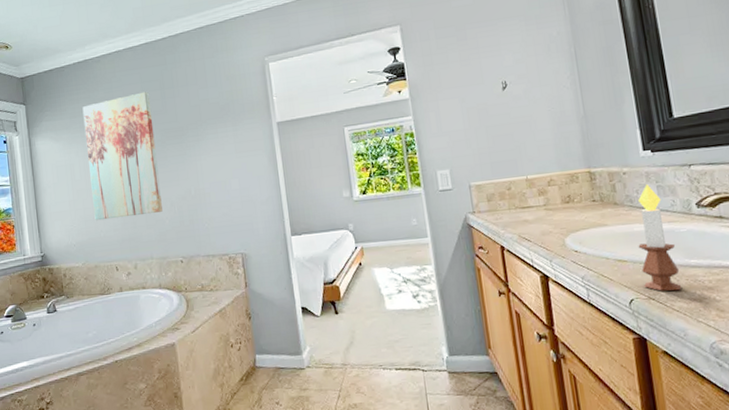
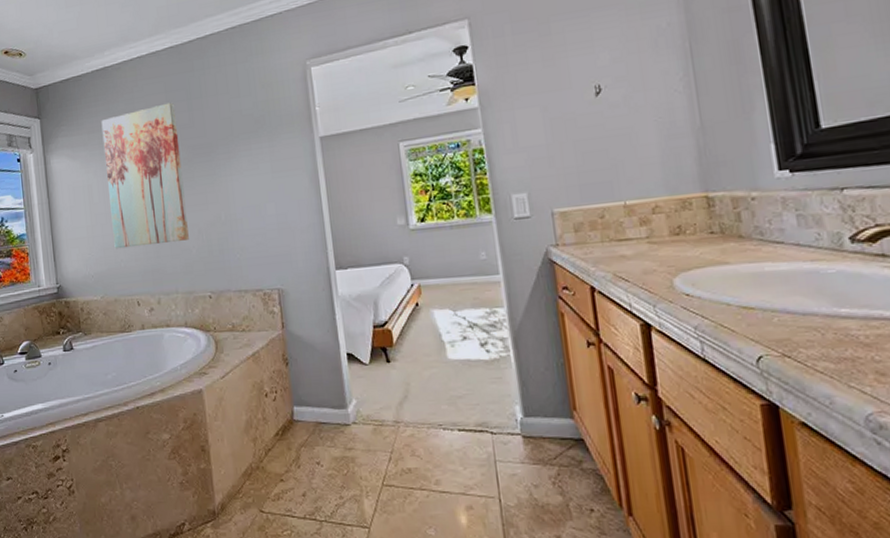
candle: present [638,184,682,291] -> none [770,213,828,348]

